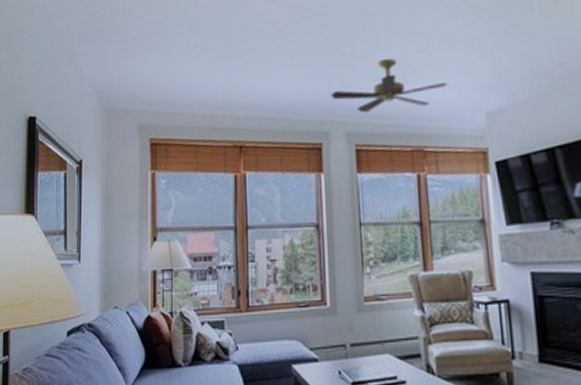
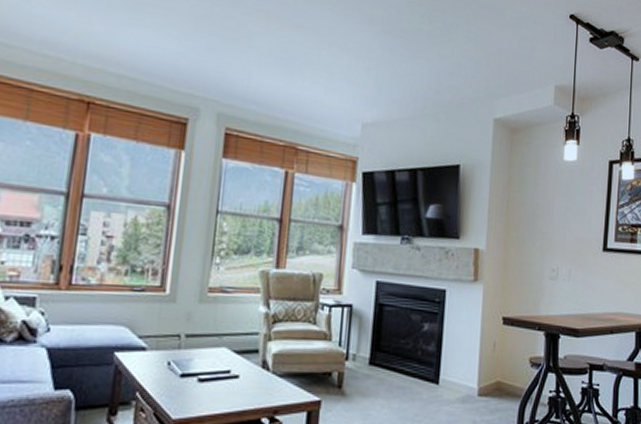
ceiling fan: present [331,59,448,113] -> none [207,45,331,104]

